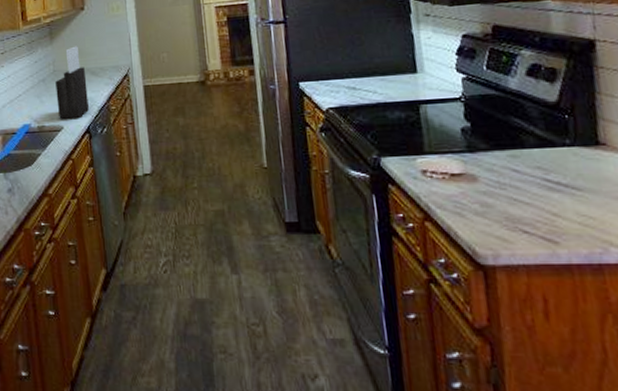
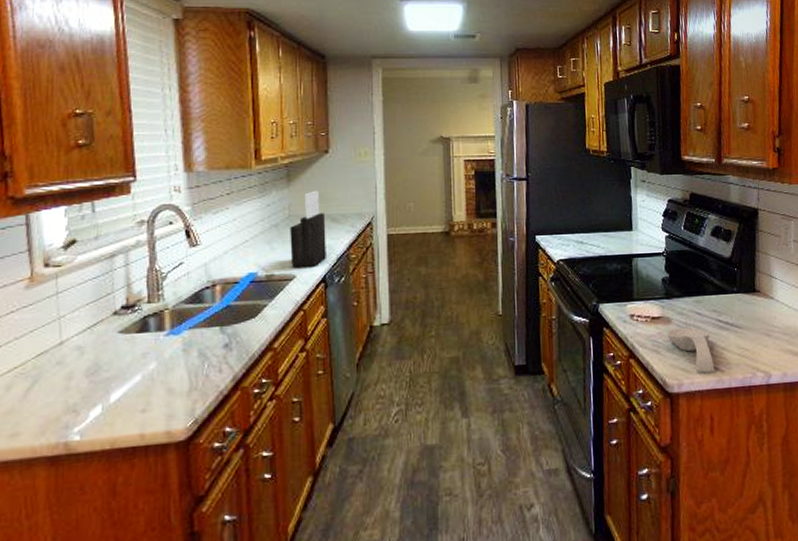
spoon rest: none [472,187,545,244] -> present [667,327,715,373]

